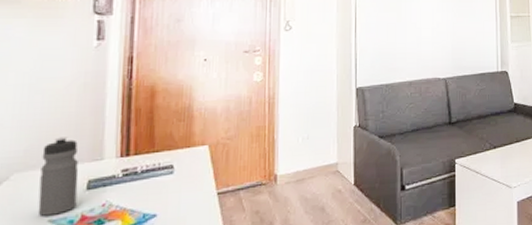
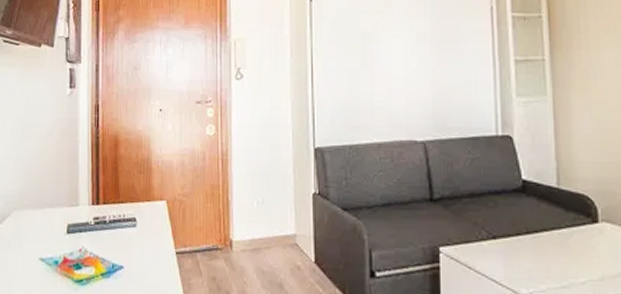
water bottle: present [37,137,79,216] -> none [31,181,60,254]

